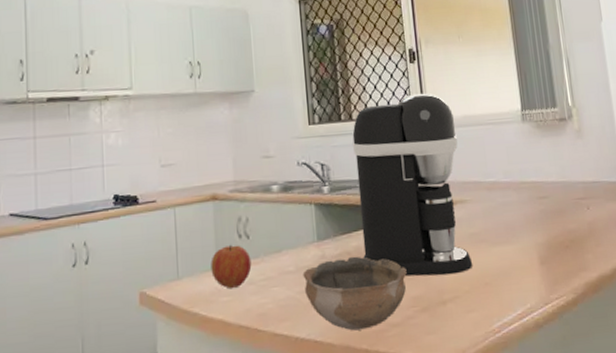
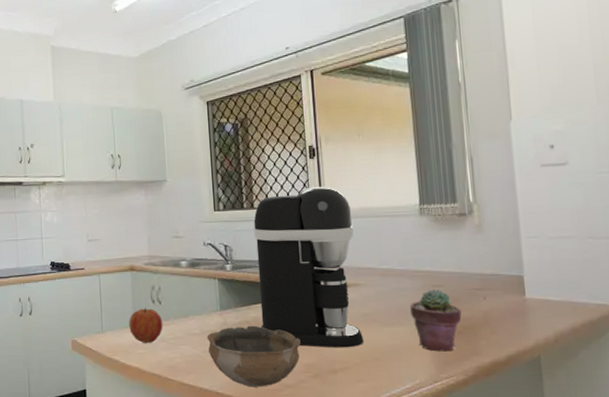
potted succulent: none [517,201,568,270] -> present [410,289,462,352]

